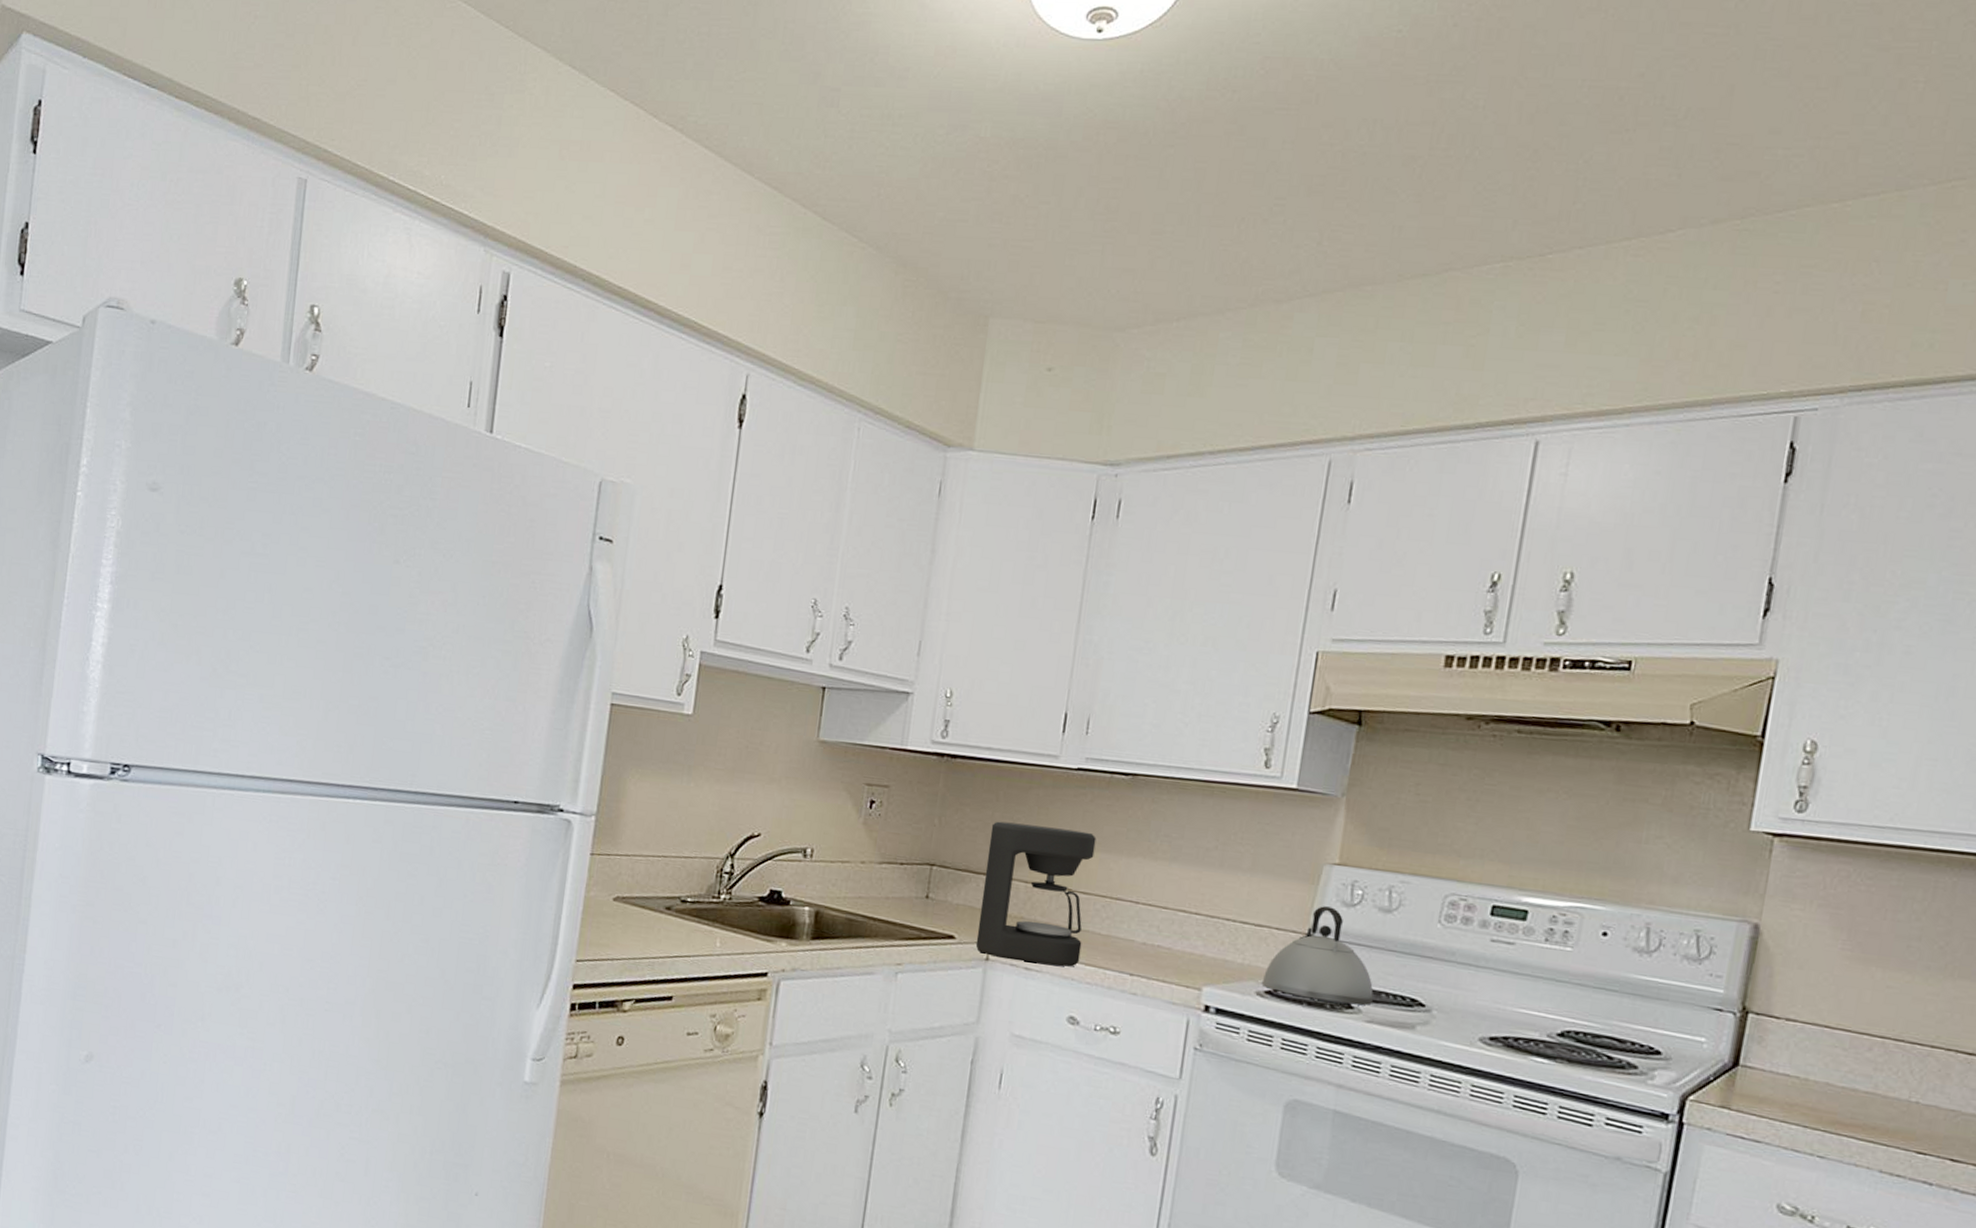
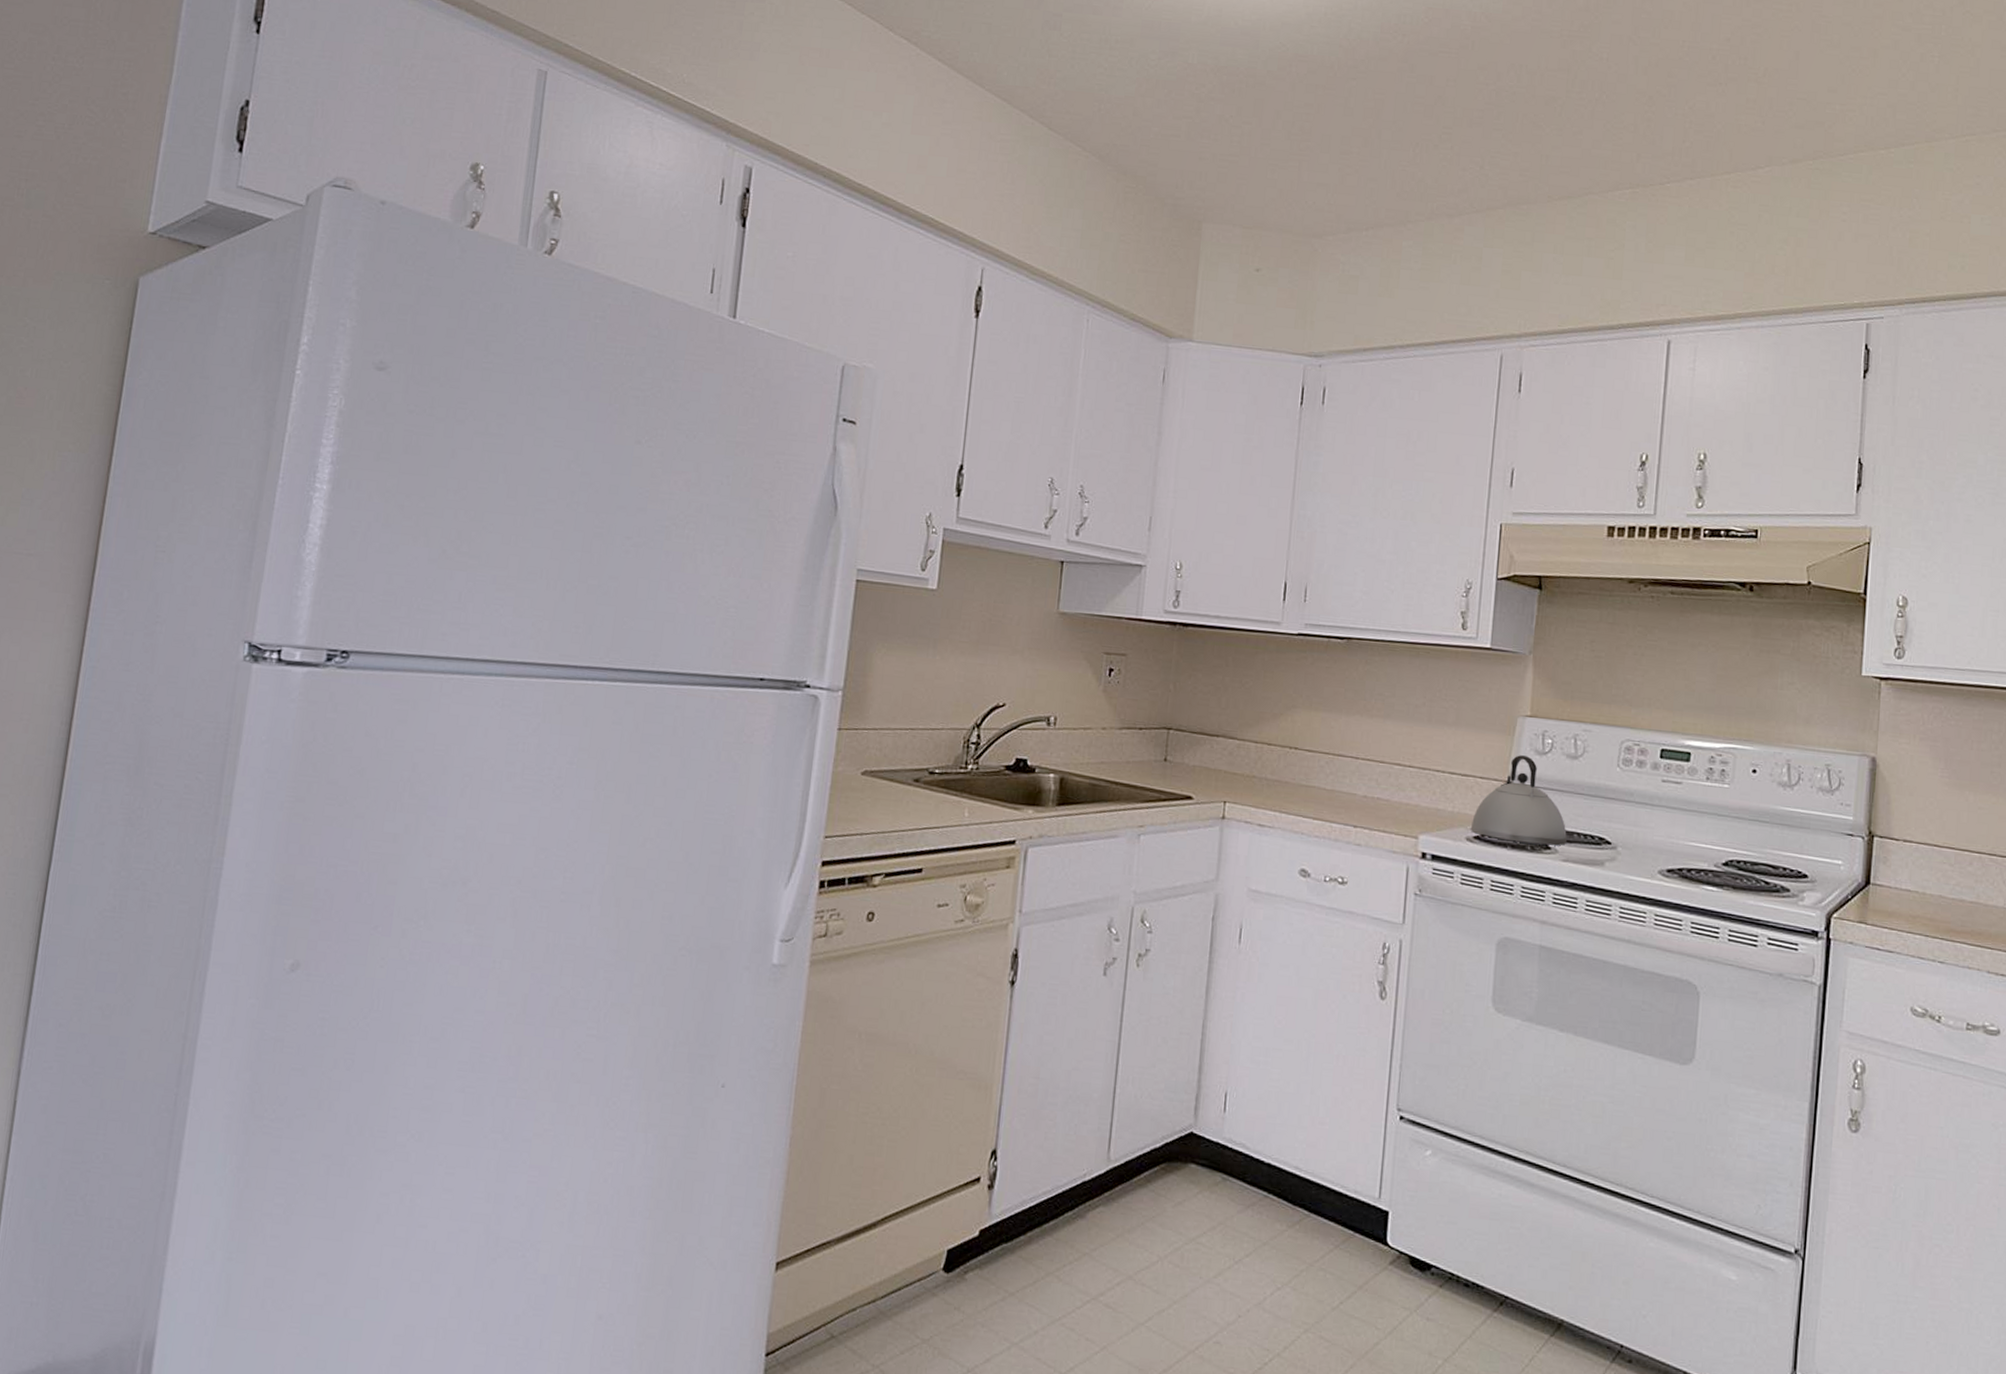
coffee maker: present [975,821,1097,967] -> none [1212,685,1318,822]

